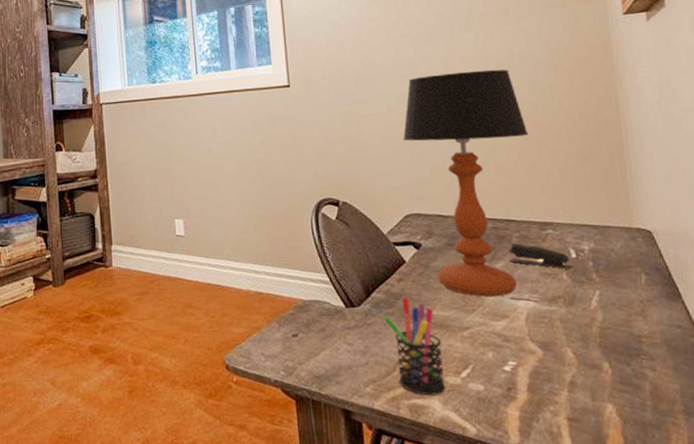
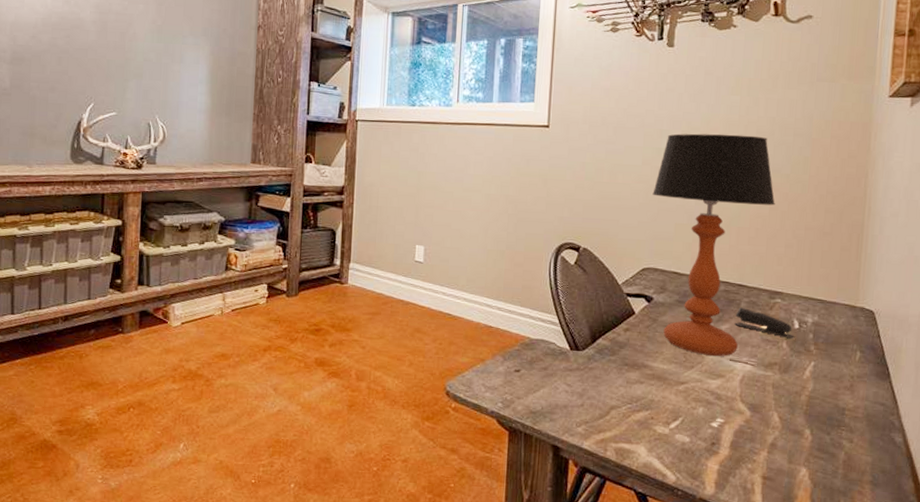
pen holder: present [383,297,446,396] -> none [604,347,657,442]

